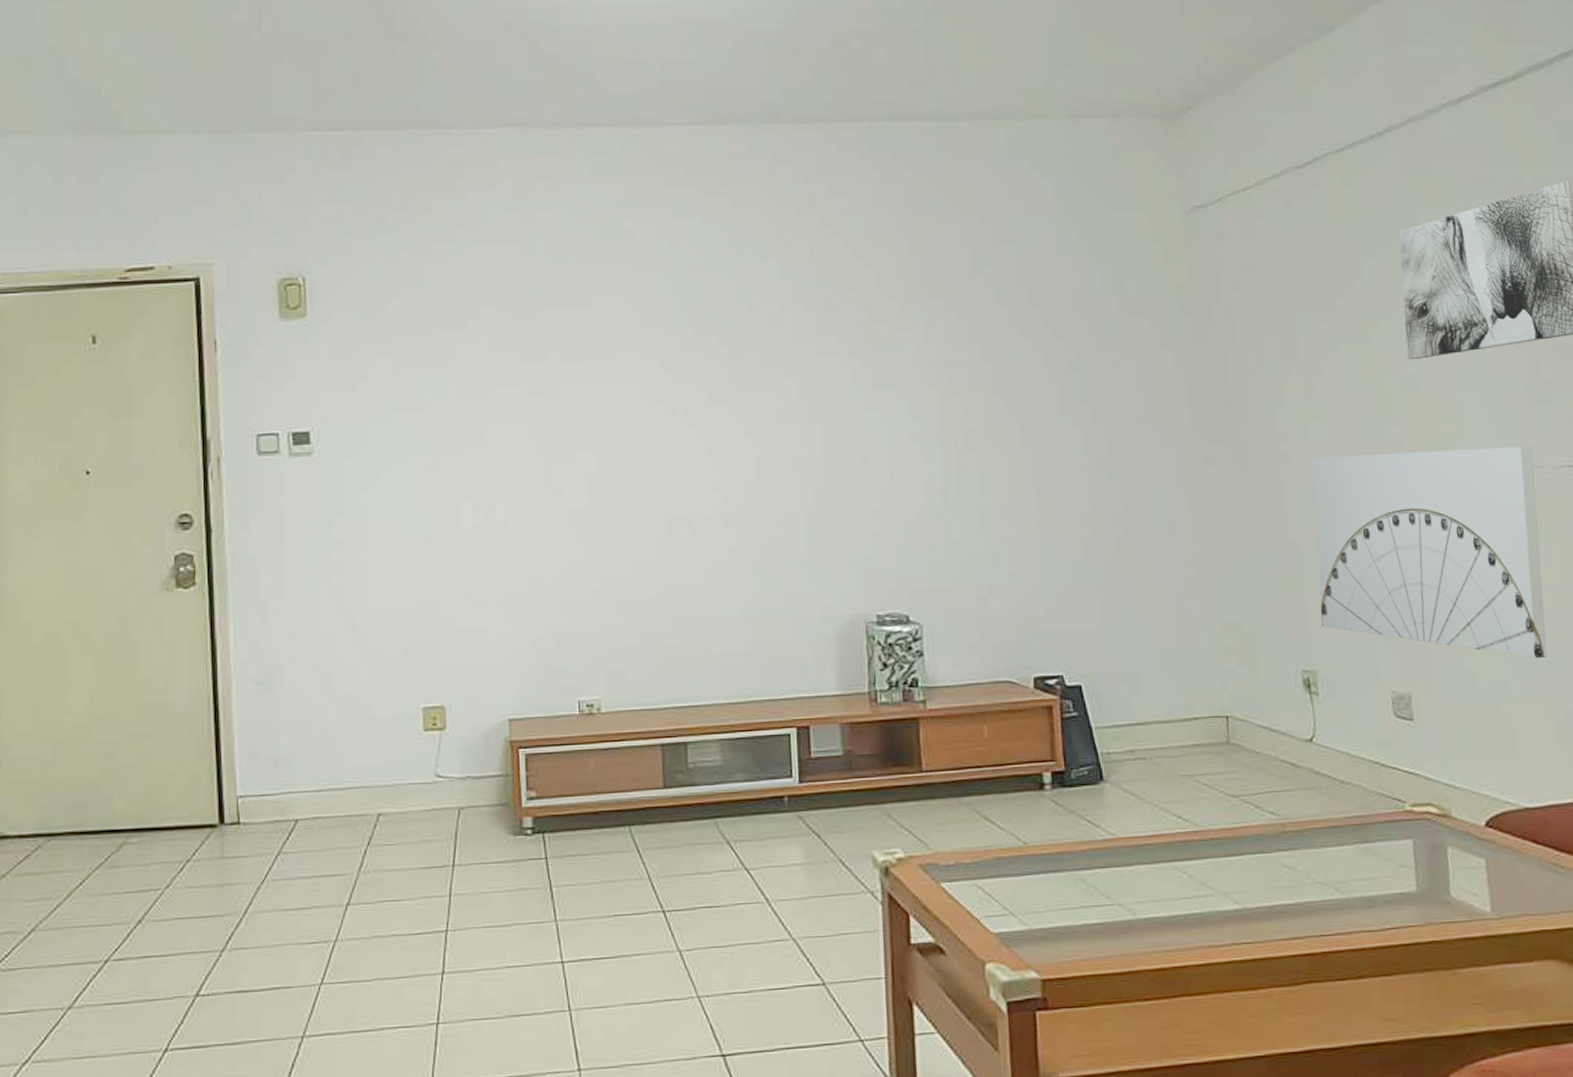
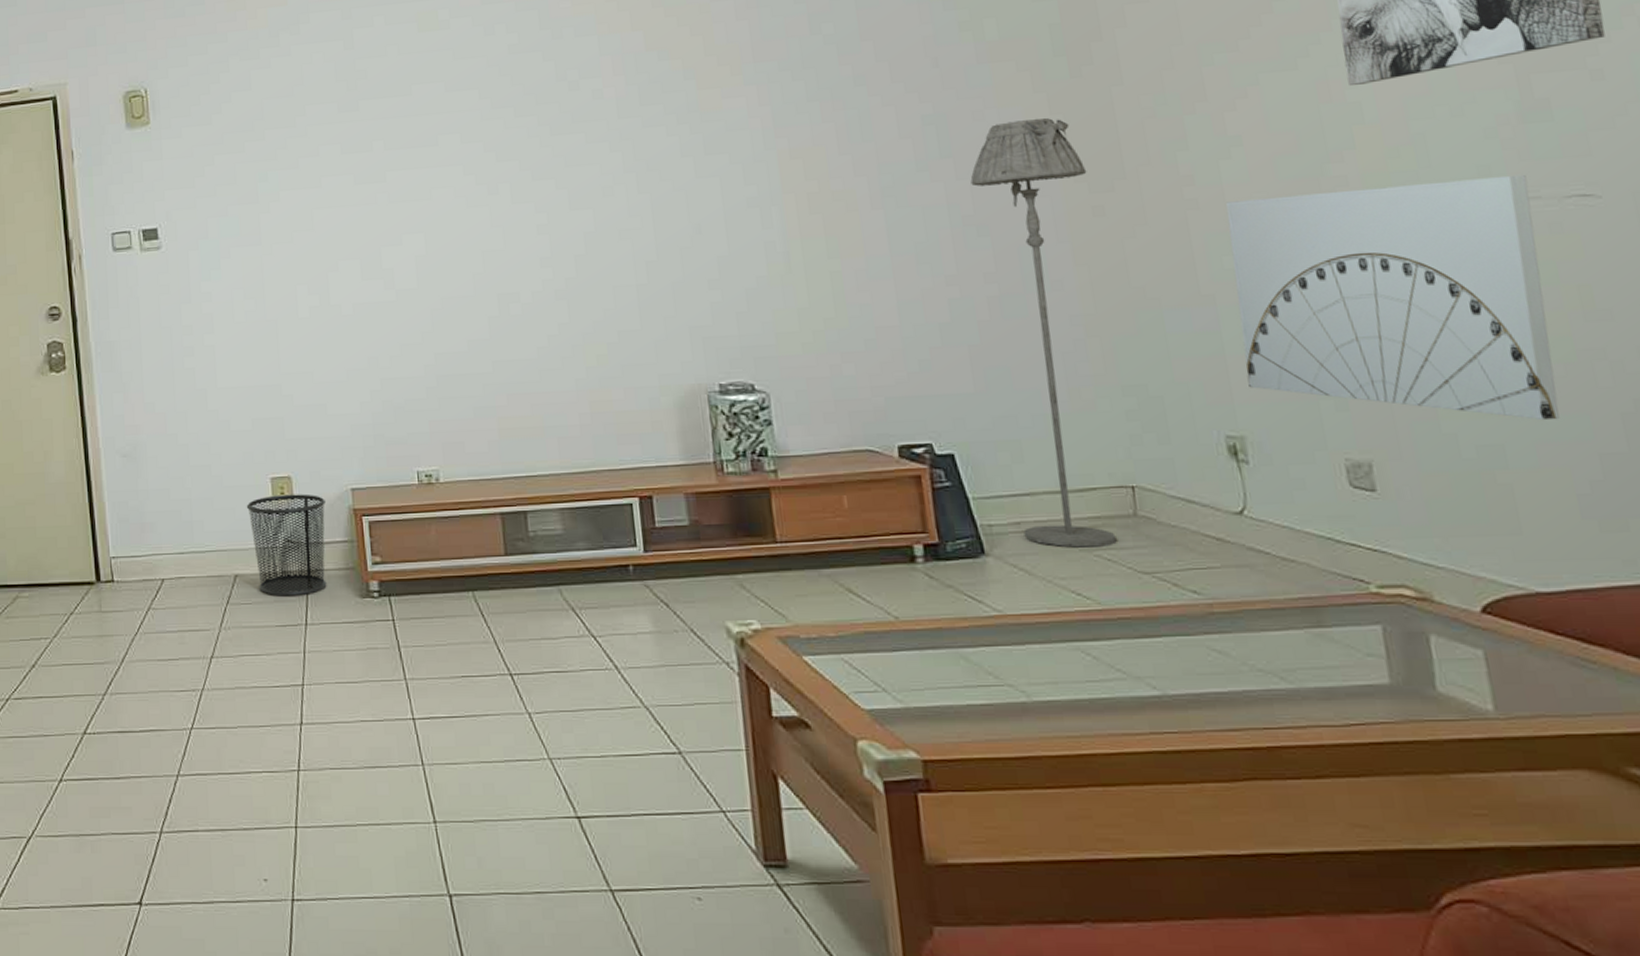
waste bin: none [394,725,482,836] -> present [246,494,327,597]
floor lamp: none [1106,371,1212,774] -> present [970,118,1117,548]

